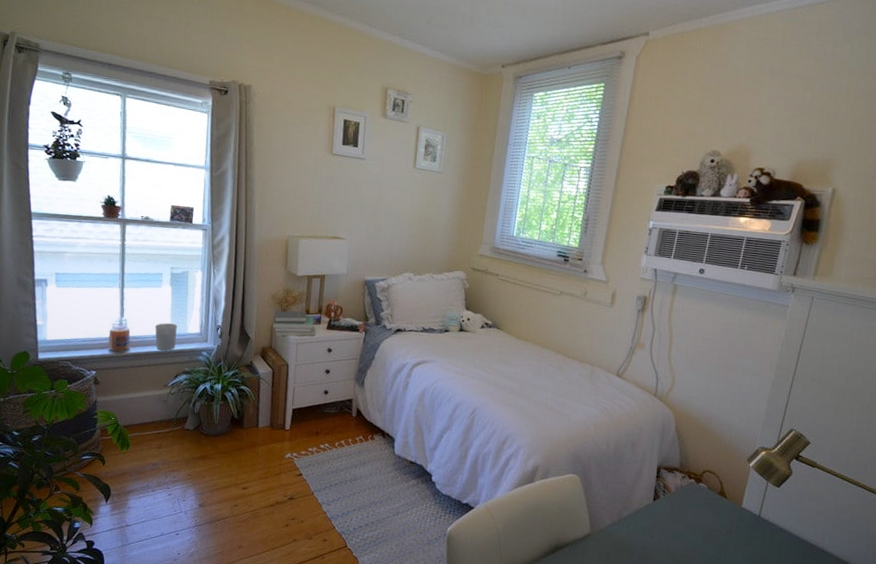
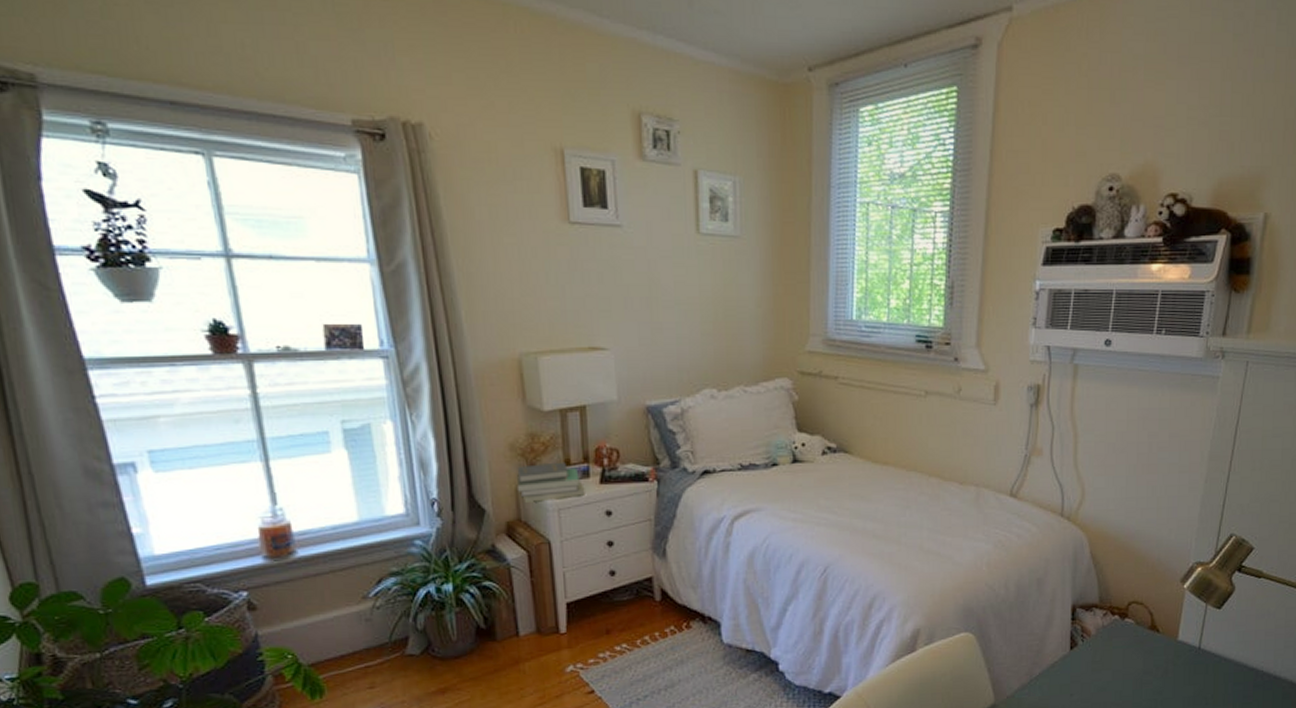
candle holder: present [154,322,177,351] -> none [331,504,370,546]

